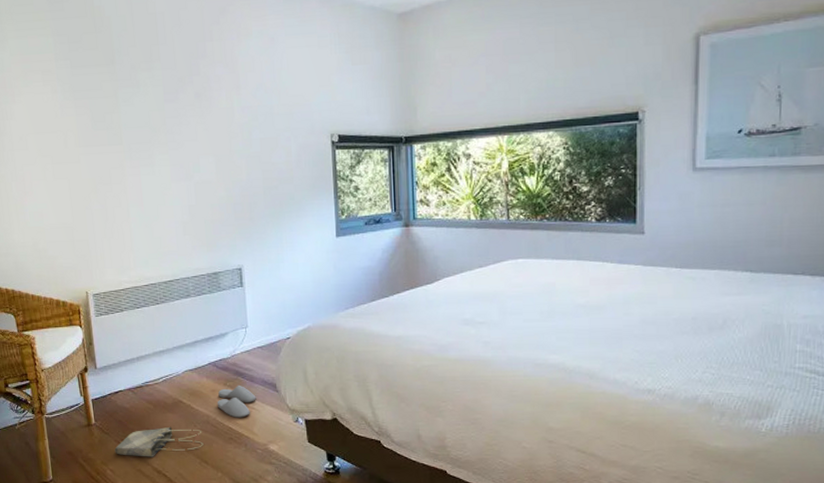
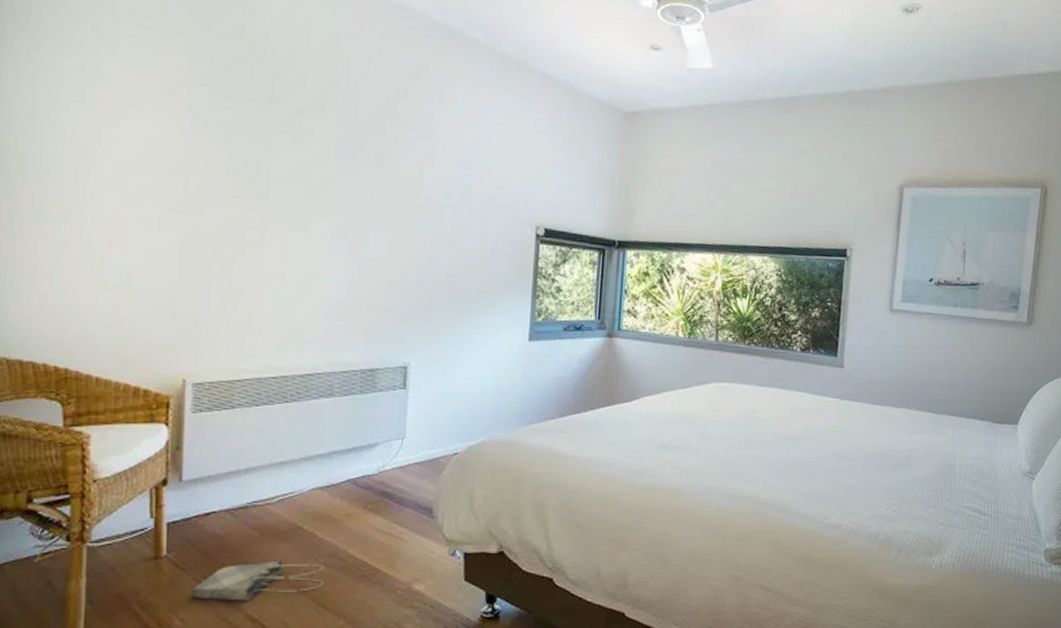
slippers: present [217,384,256,418] -> none [350,508,405,550]

